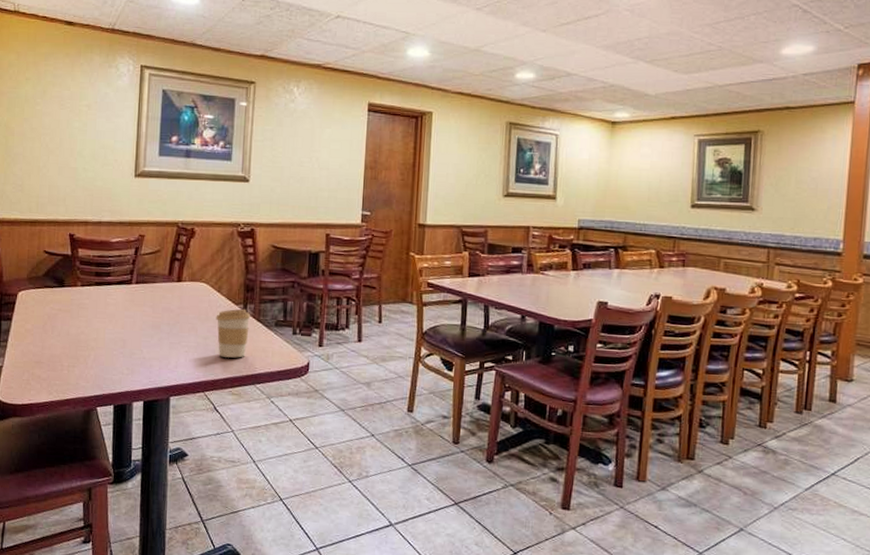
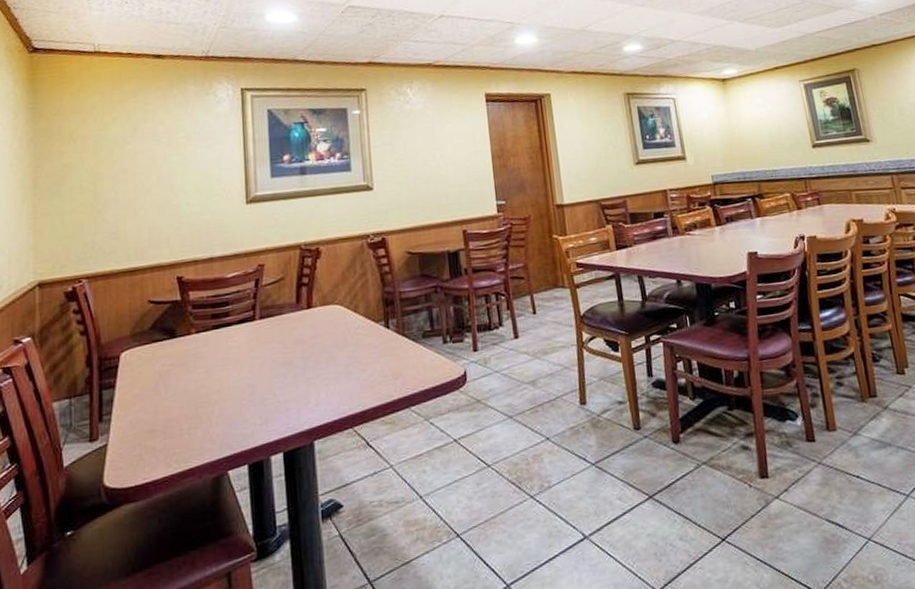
coffee cup: present [216,308,251,358] -> none [355,325,395,384]

